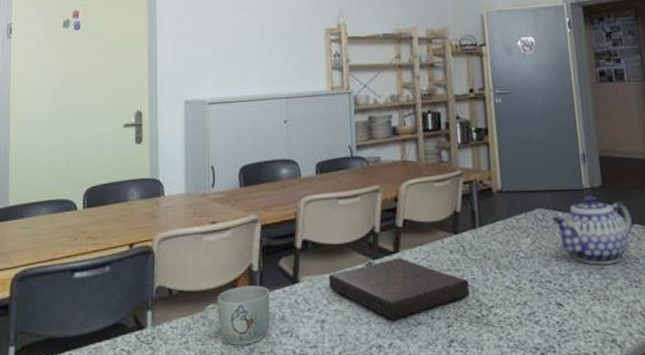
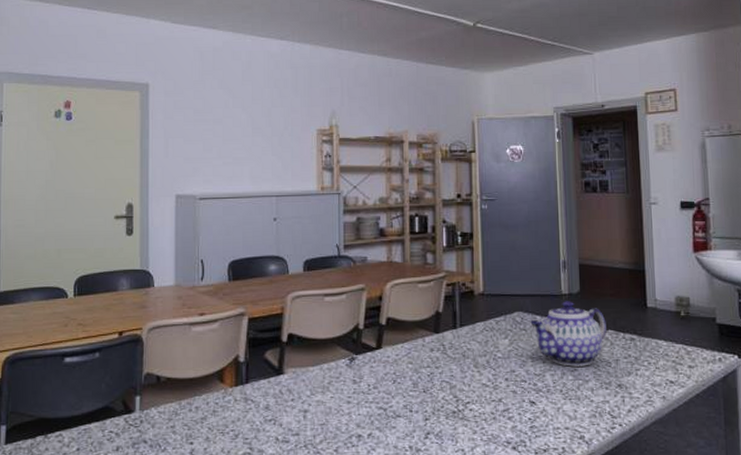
mug: present [203,285,271,346] -> none [190,375,255,431]
book: present [329,257,470,319] -> none [313,353,447,411]

